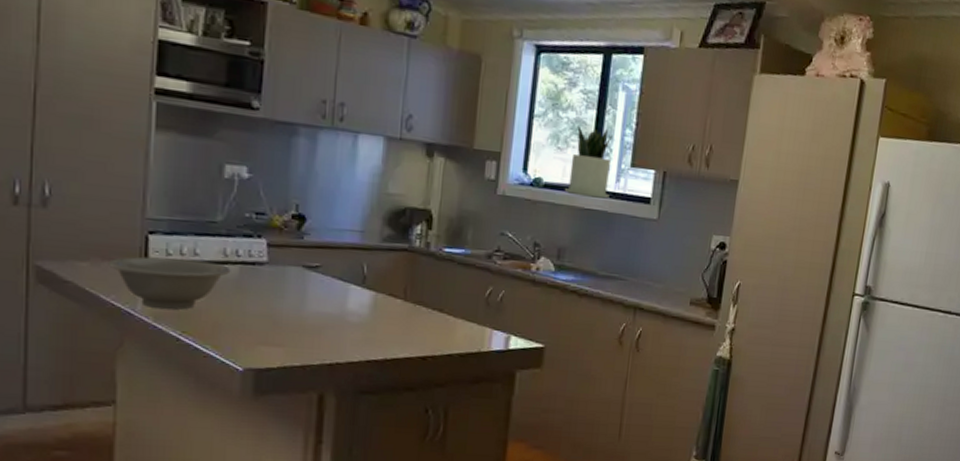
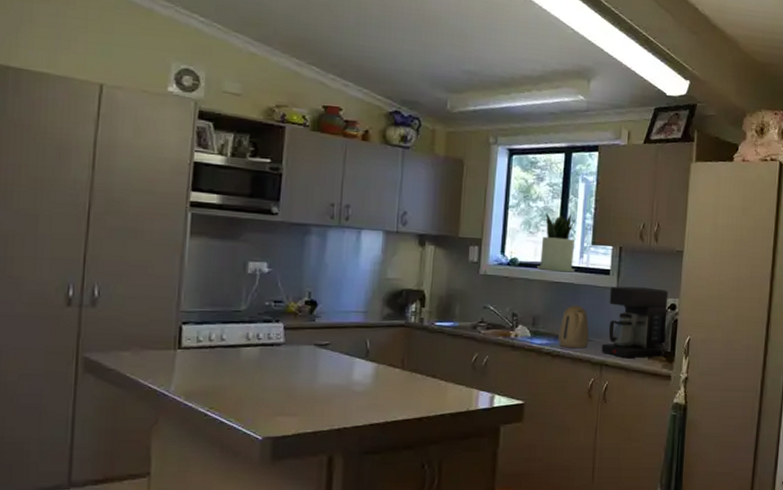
bowl: present [108,256,231,310] -> none [147,343,253,388]
kettle: none [586,237,623,289] -> present [558,305,590,349]
coffee maker: none [636,218,718,303] -> present [601,286,669,359]

